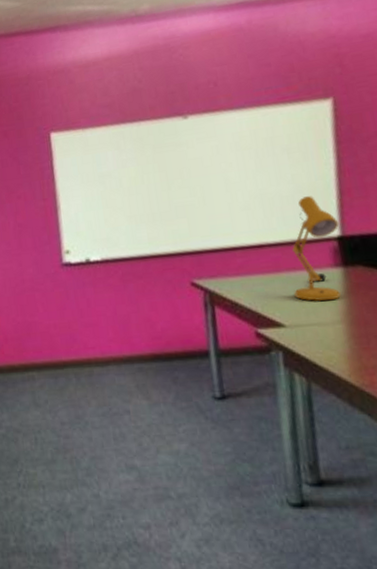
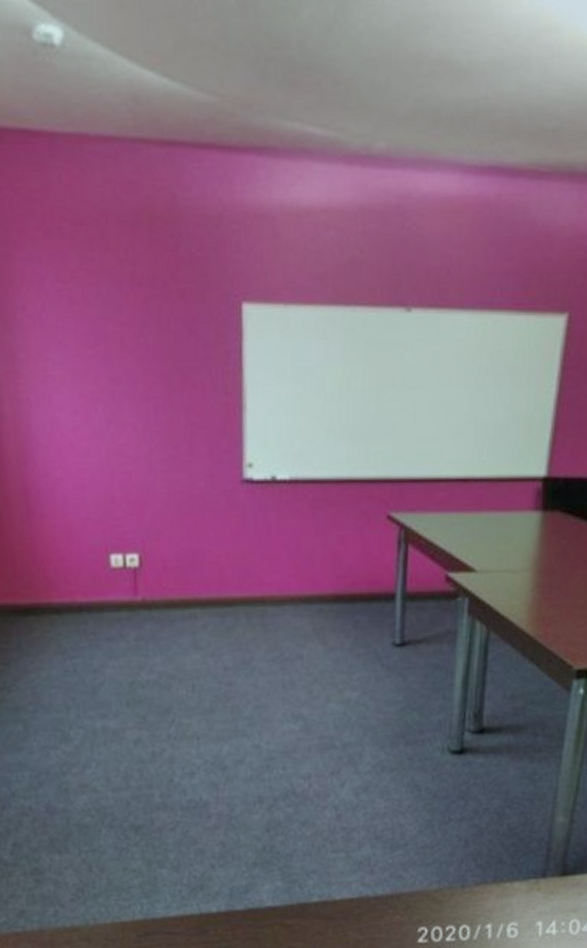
desk lamp: present [292,196,341,302] -> none [491,428,548,547]

